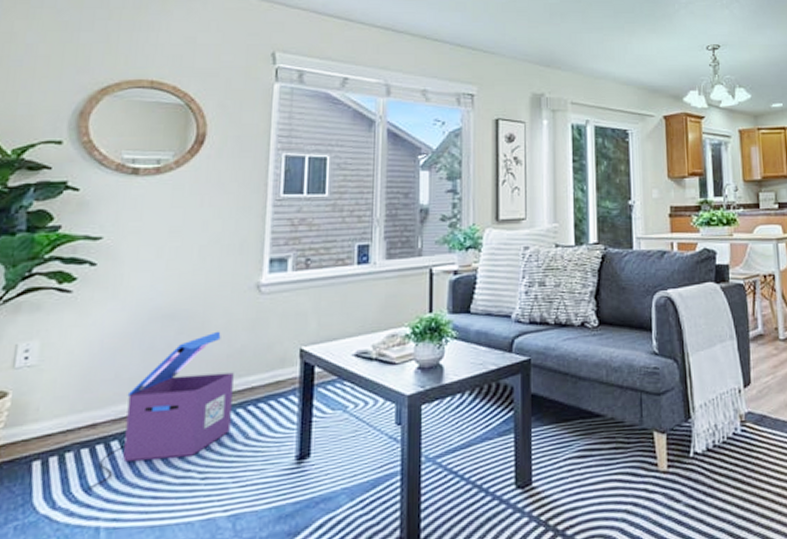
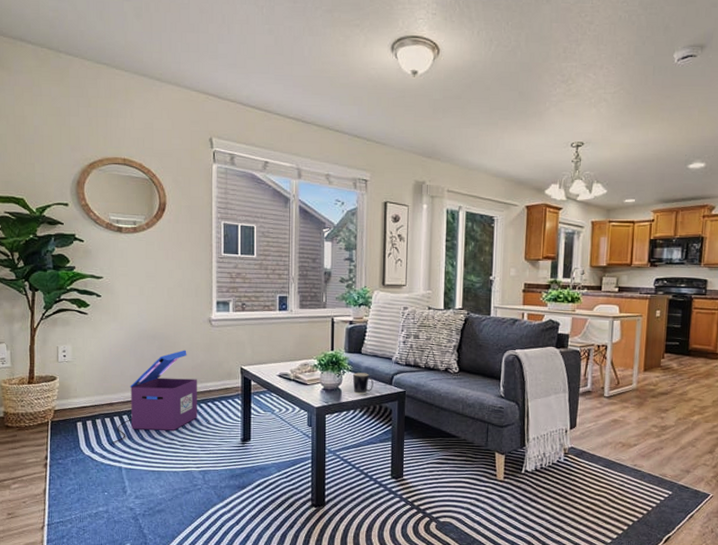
mug: none [458,339,487,371] -> present [352,372,373,395]

